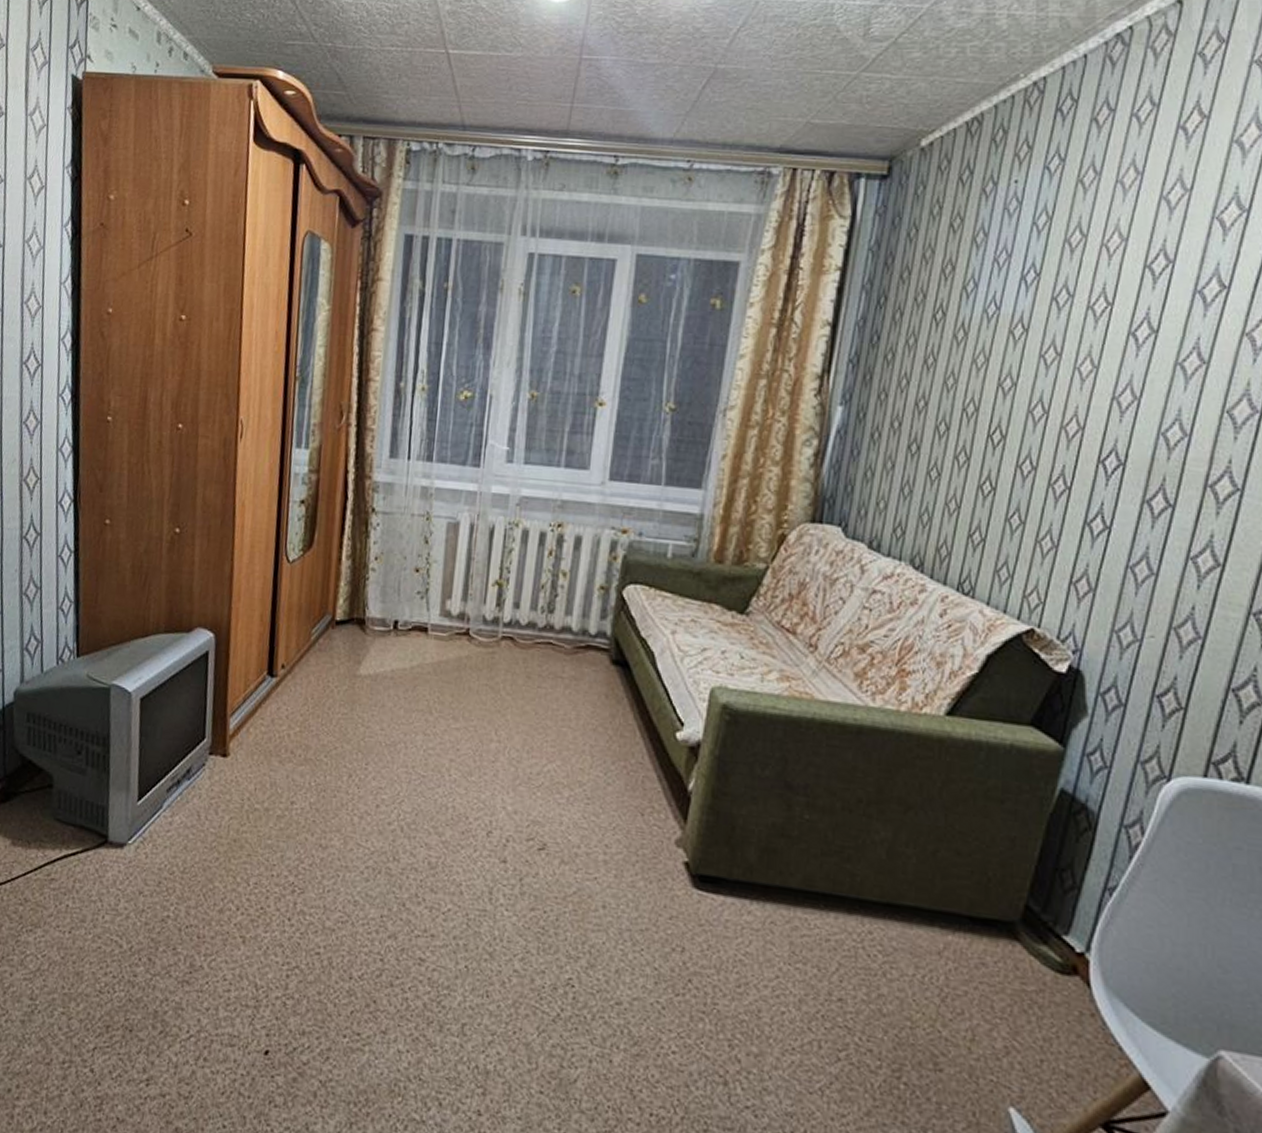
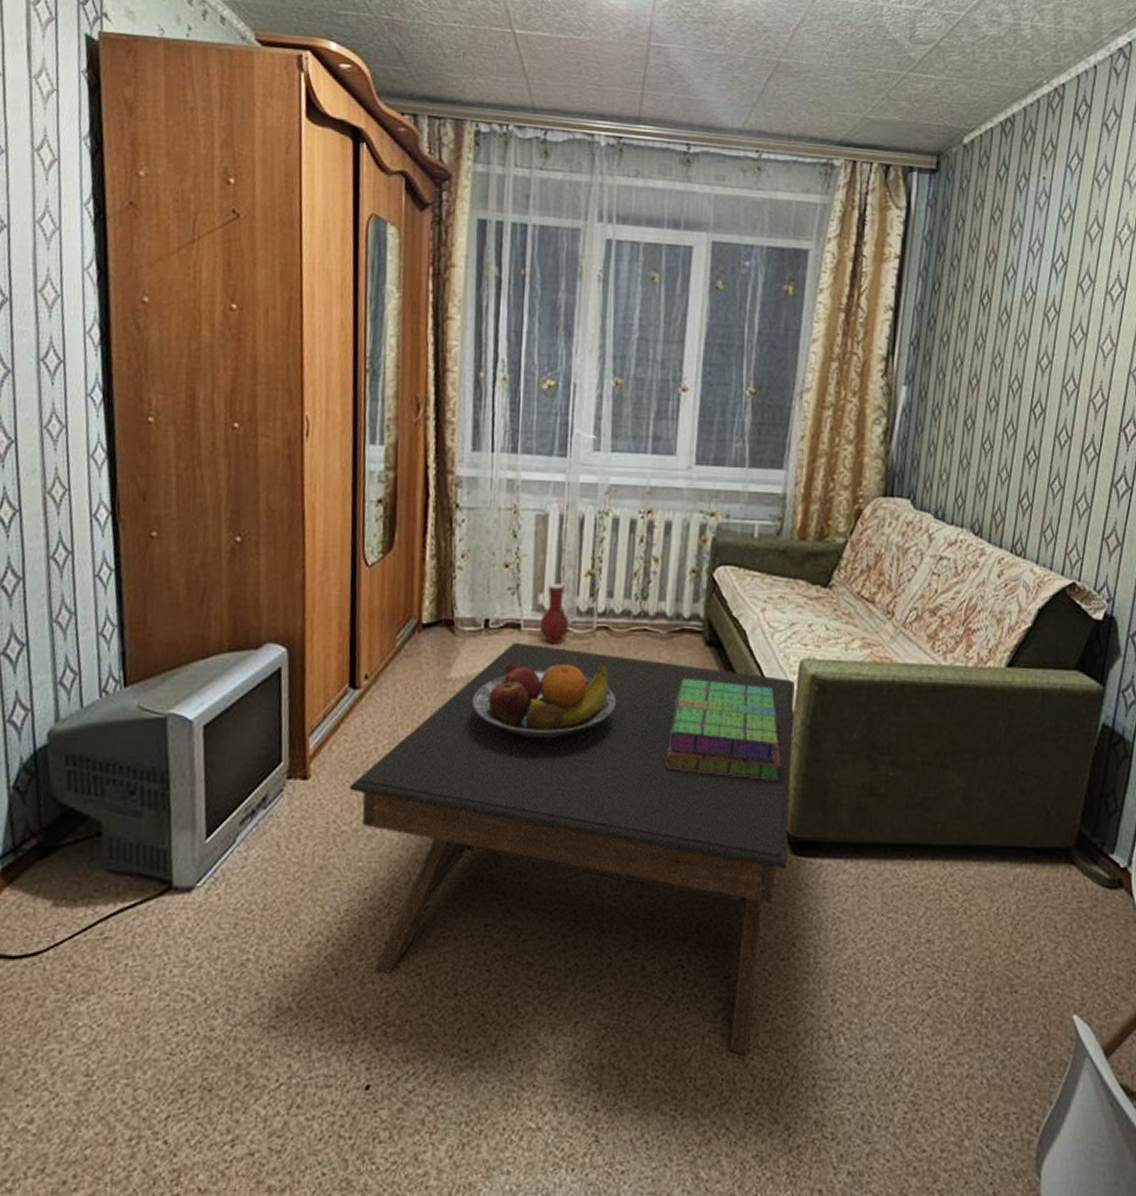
coffee table: none [263,645,704,1087] -> present [349,642,794,1055]
fruit bowl: none [379,664,517,742] -> present [473,662,615,739]
vase: none [446,590,475,651] -> present [539,584,569,645]
stack of books: none [565,695,686,811] -> present [666,678,781,782]

